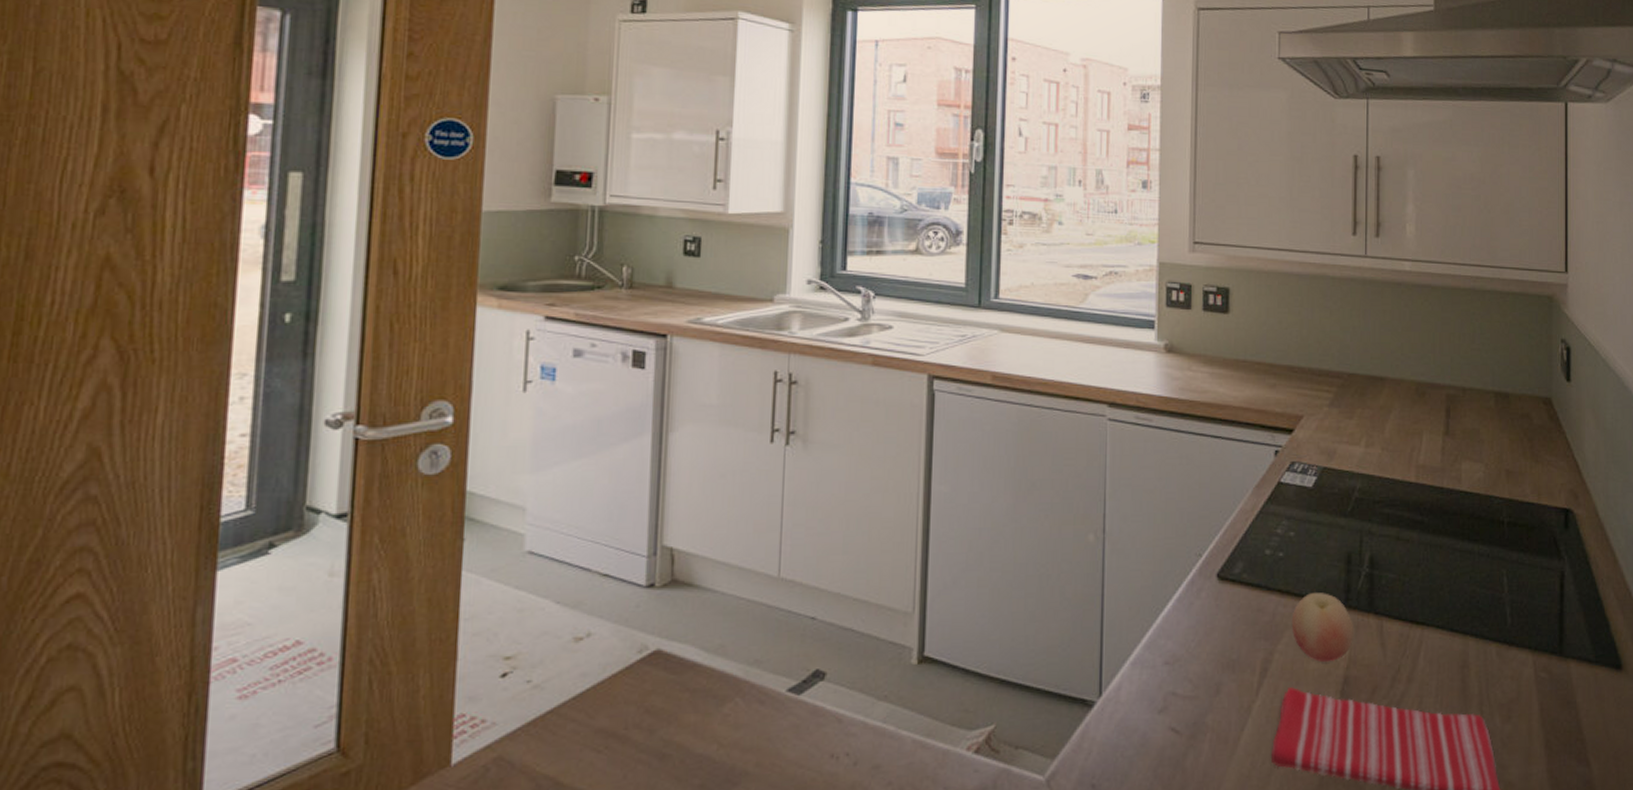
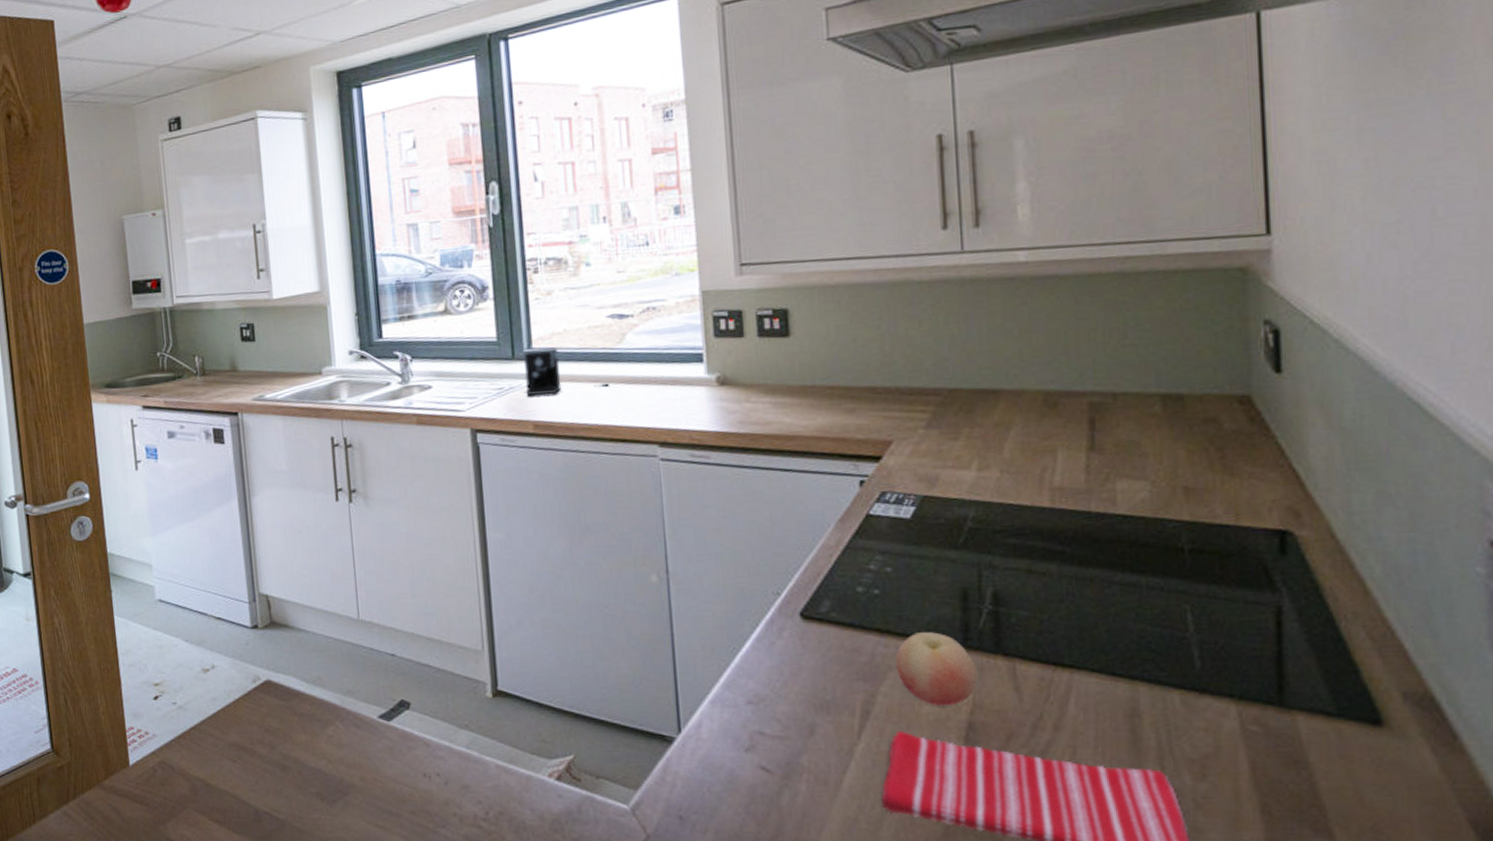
coffee maker: none [988,299,1068,346] -> present [523,347,609,395]

